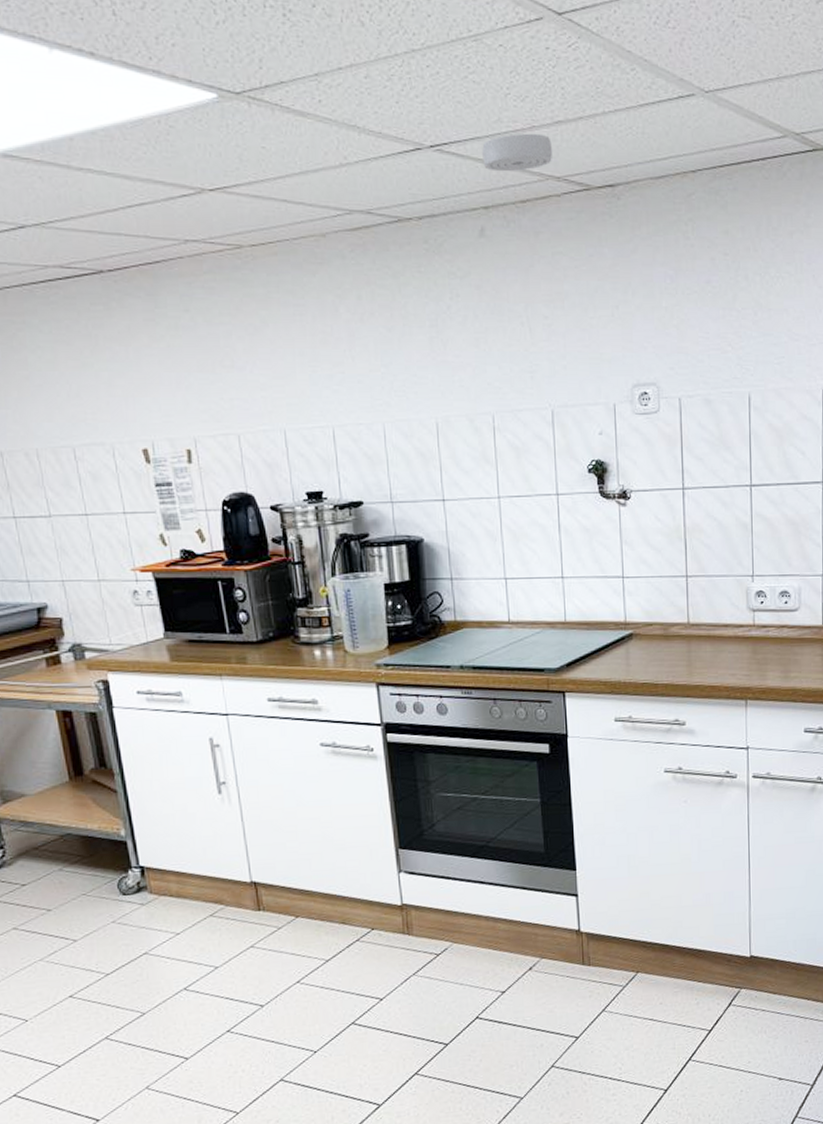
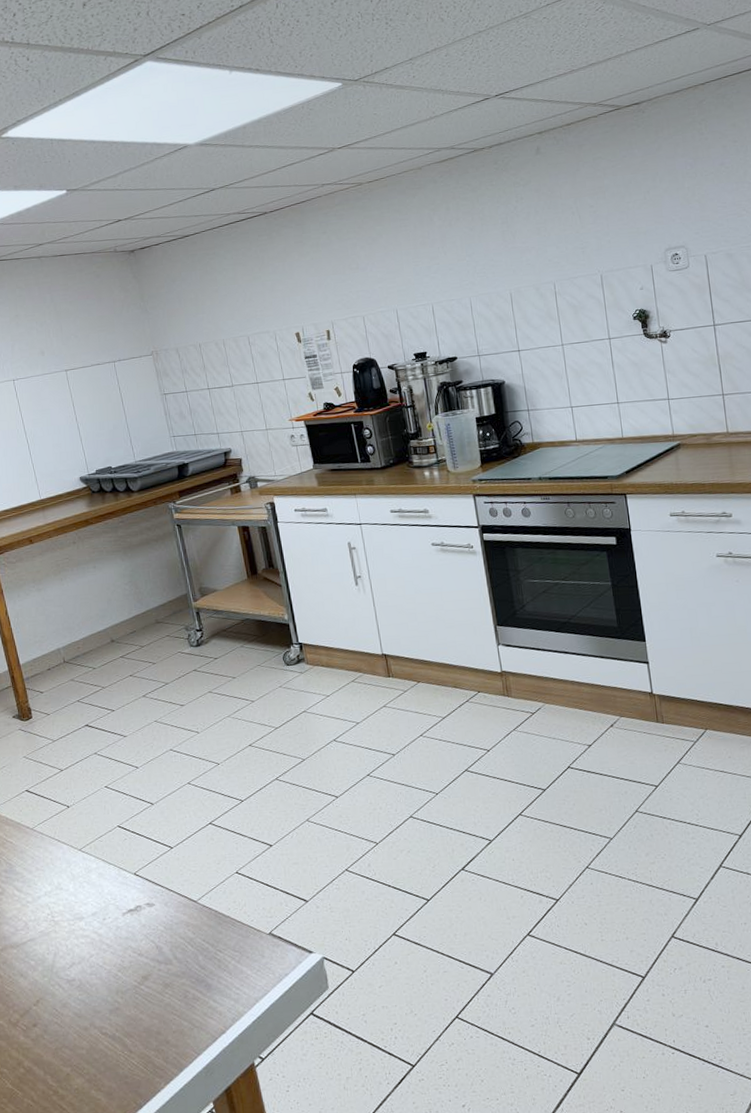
smoke detector: present [482,133,552,172] -> none [534,74,589,106]

